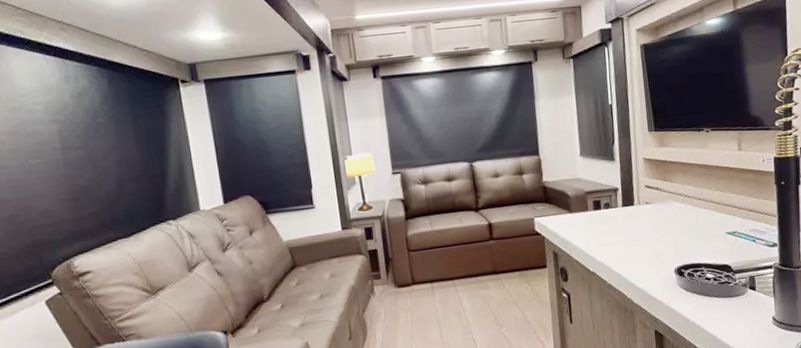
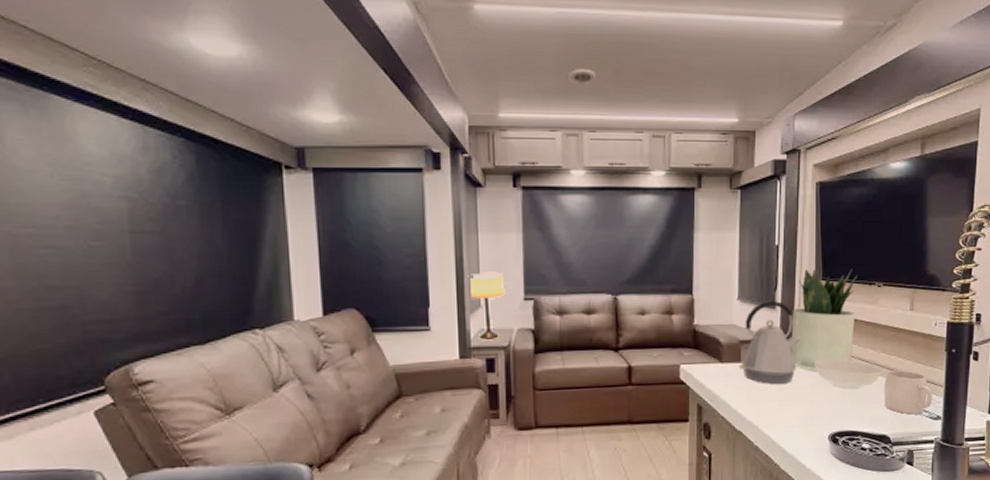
kettle: none [587,153,640,228] -> present [740,300,801,384]
planter: none [630,119,689,214] -> present [791,269,858,372]
bowl: none [654,200,719,227] -> present [813,358,883,389]
mug: none [721,205,768,244] -> present [883,370,933,415]

